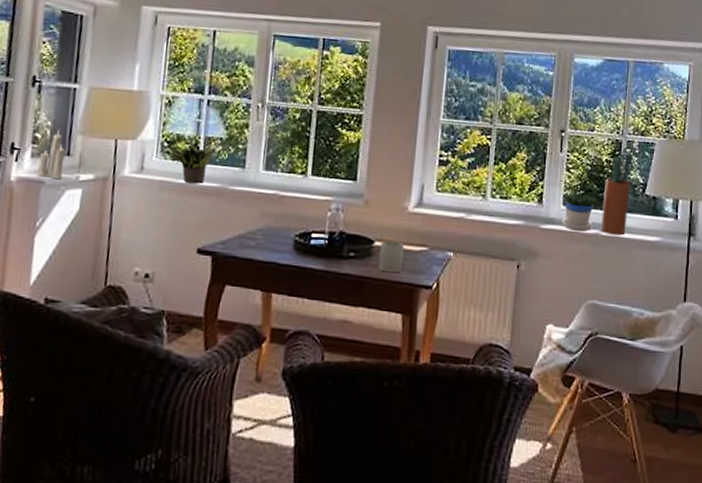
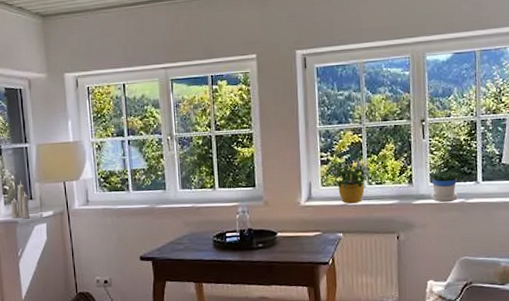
potted plant: present [168,139,213,185] -> none [105,172,139,209]
mug: present [378,240,404,274] -> none [282,230,303,256]
potted flower: none [447,165,496,219] -> present [329,160,371,205]
vase: present [600,143,633,237] -> none [465,122,489,202]

